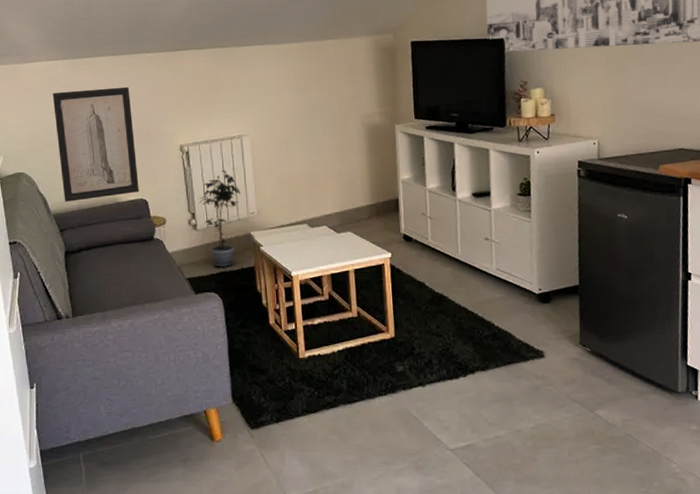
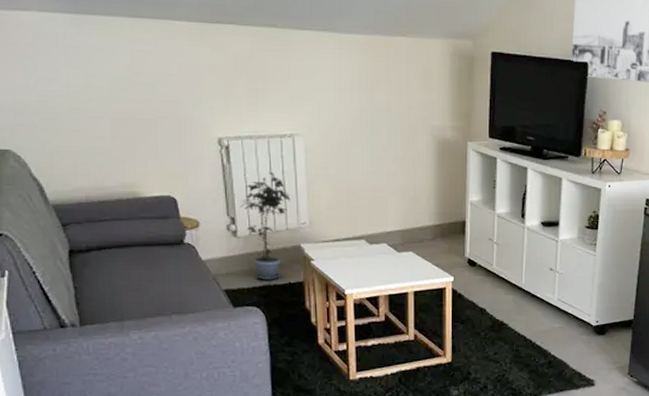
wall art: present [52,86,139,202] -> none [48,53,166,192]

